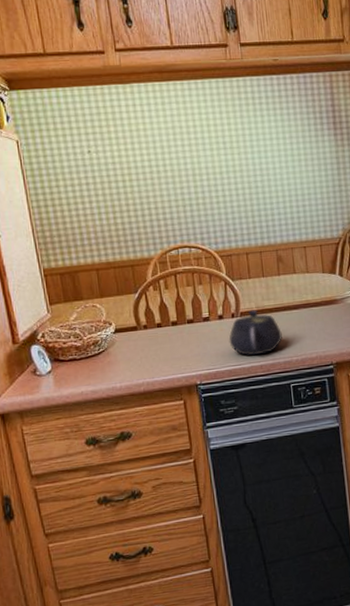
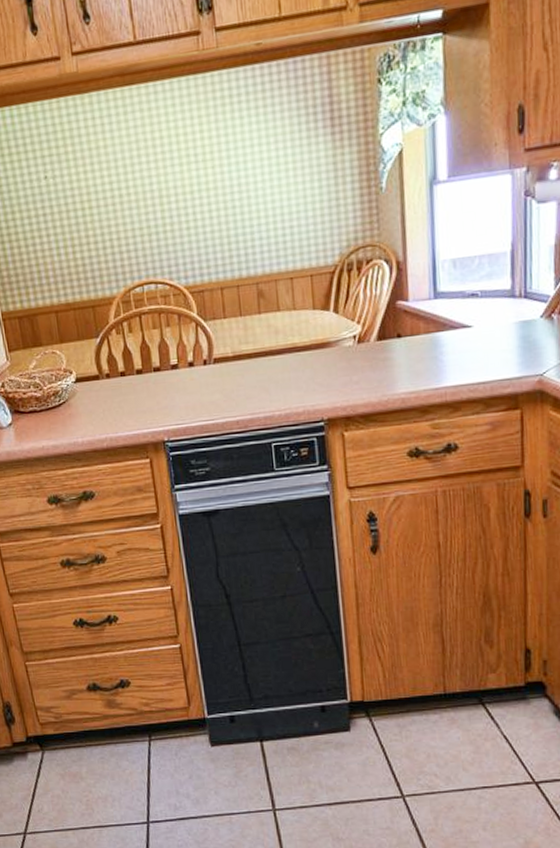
teapot: present [229,310,282,356] -> none [200,355,263,409]

